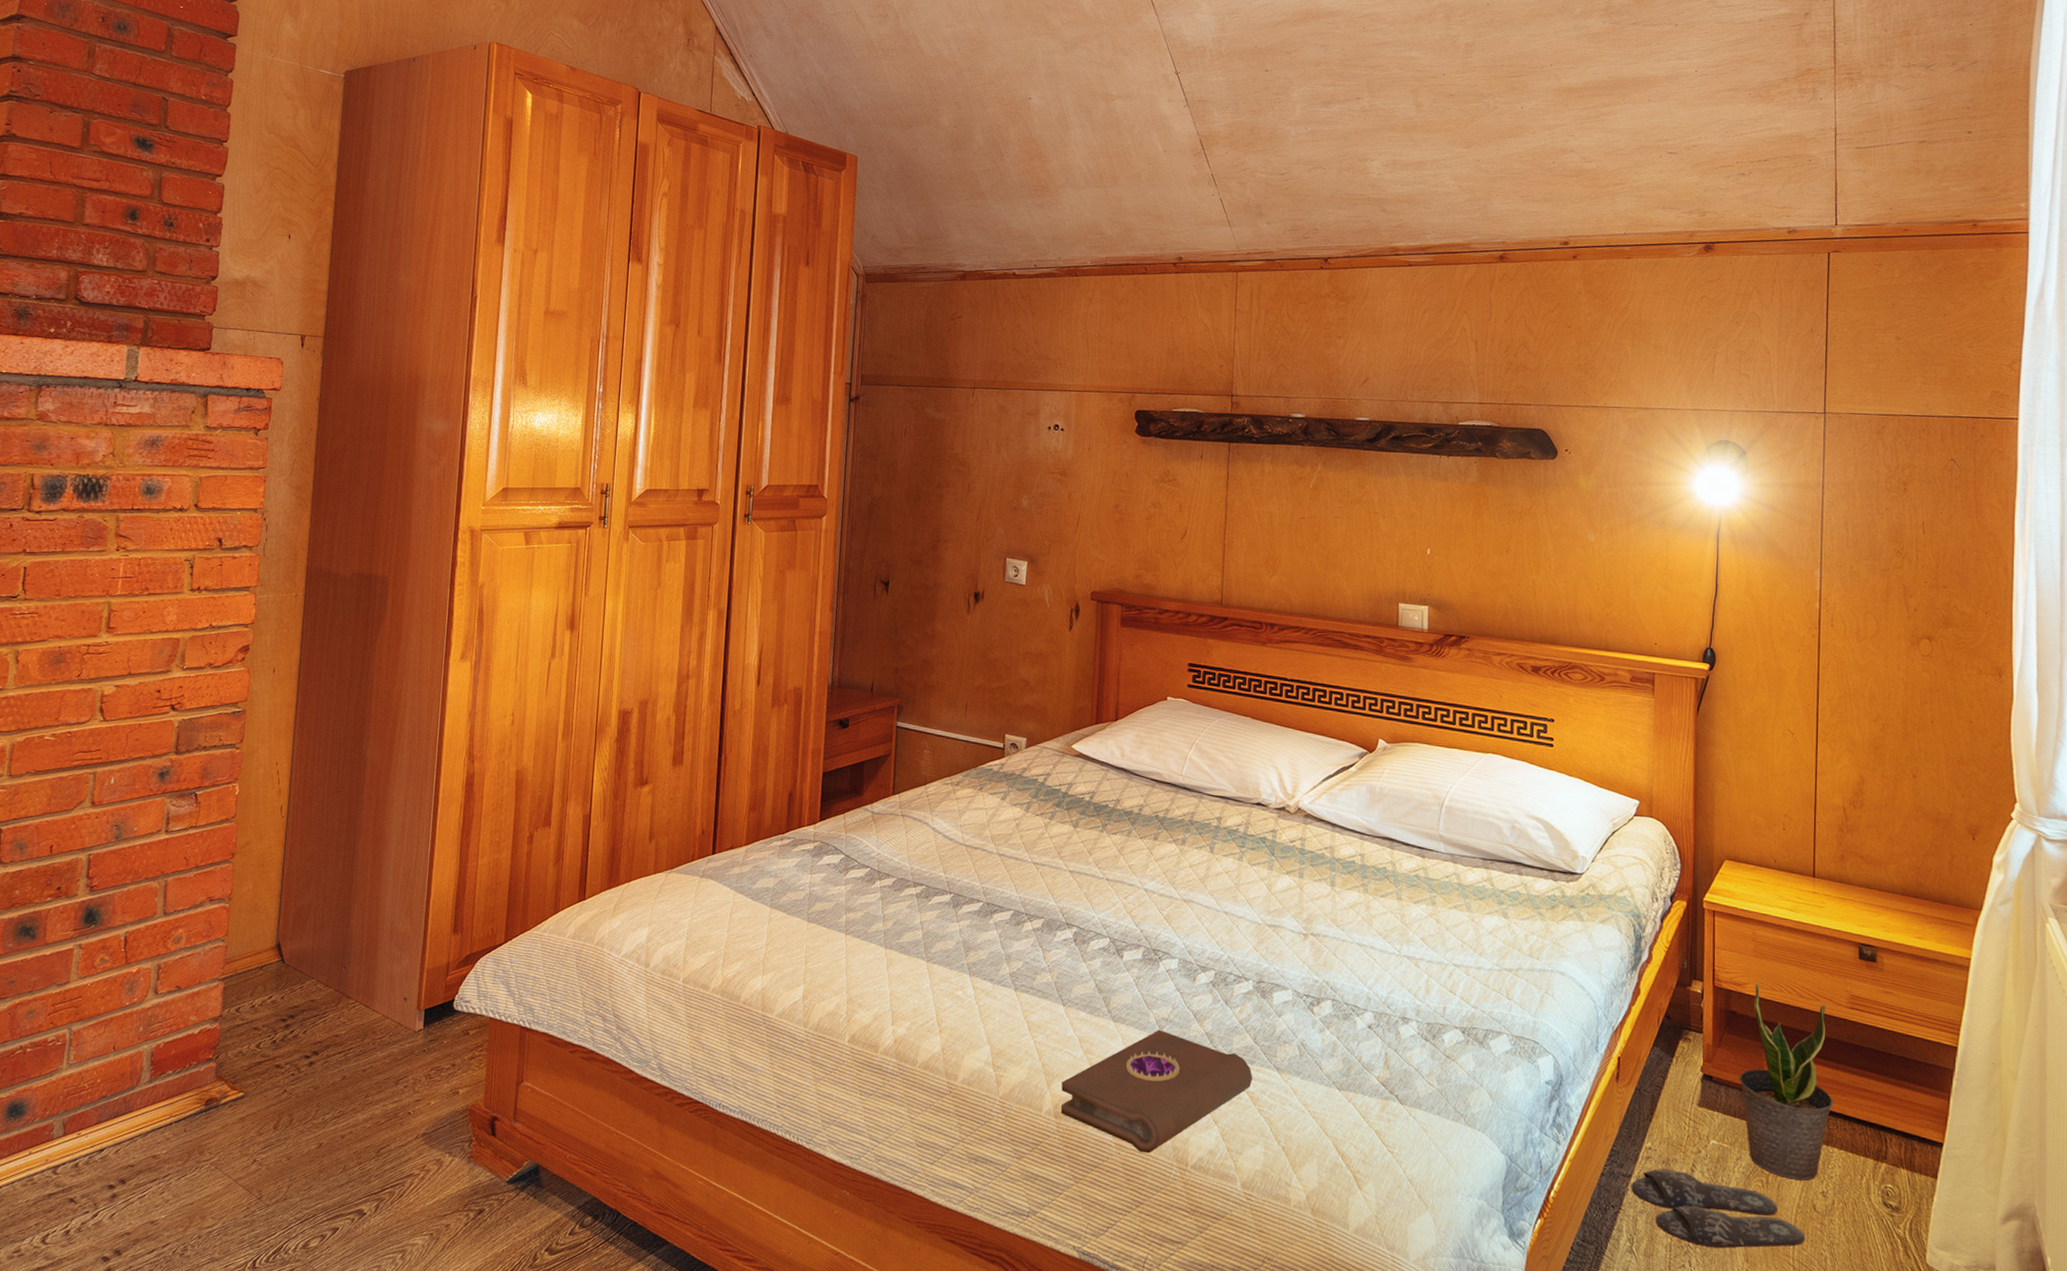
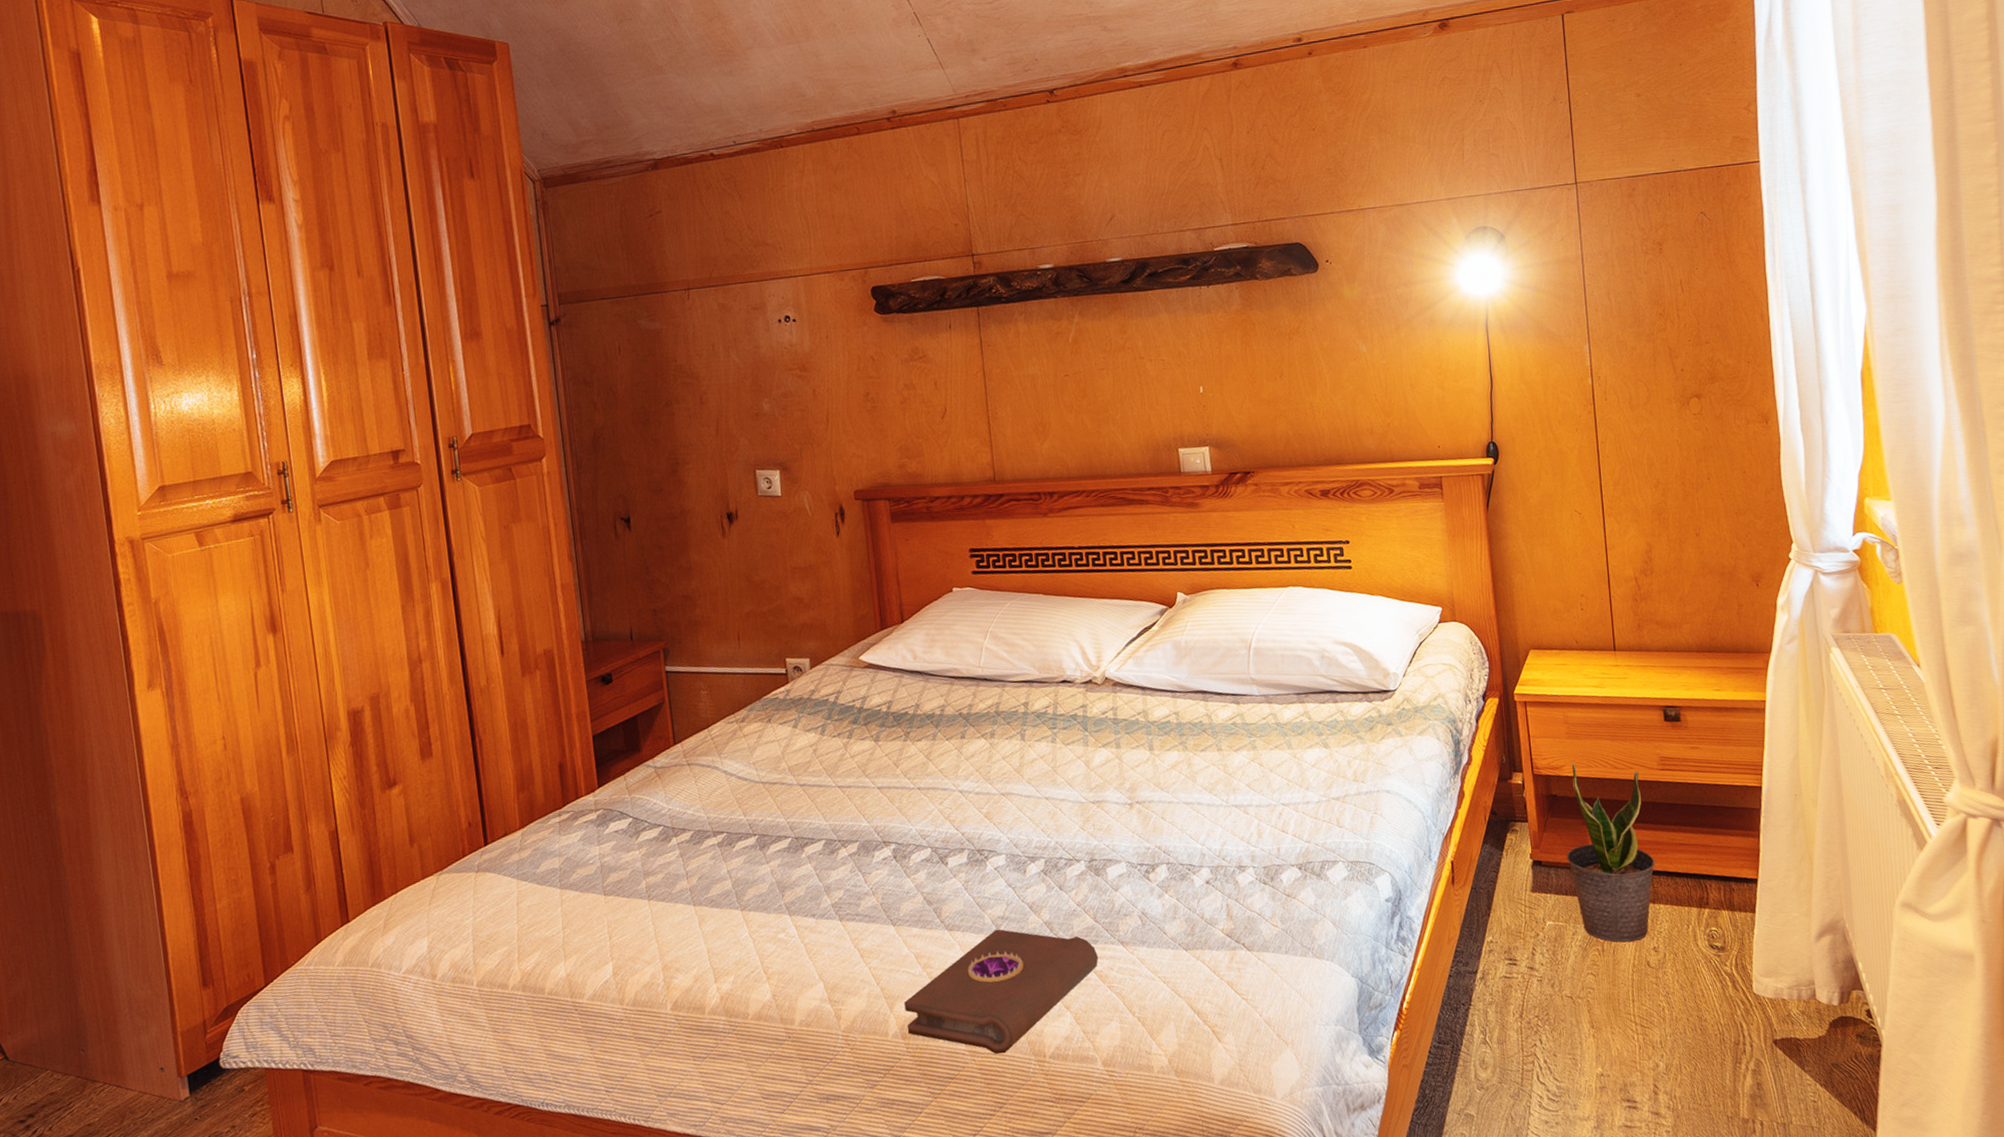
slippers: present [1631,1169,1806,1248] -> none [1478,957,1644,1023]

